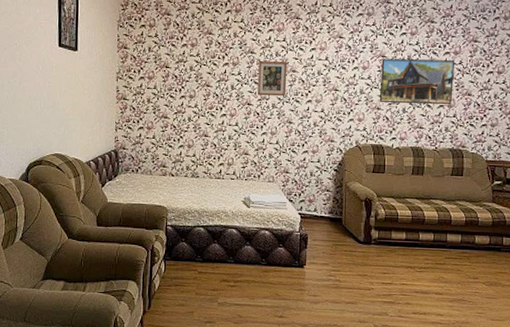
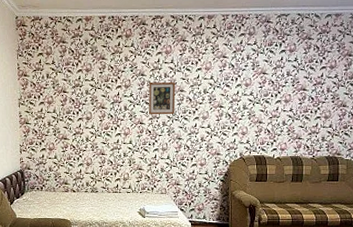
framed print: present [379,58,456,105] -> none [261,74,331,117]

